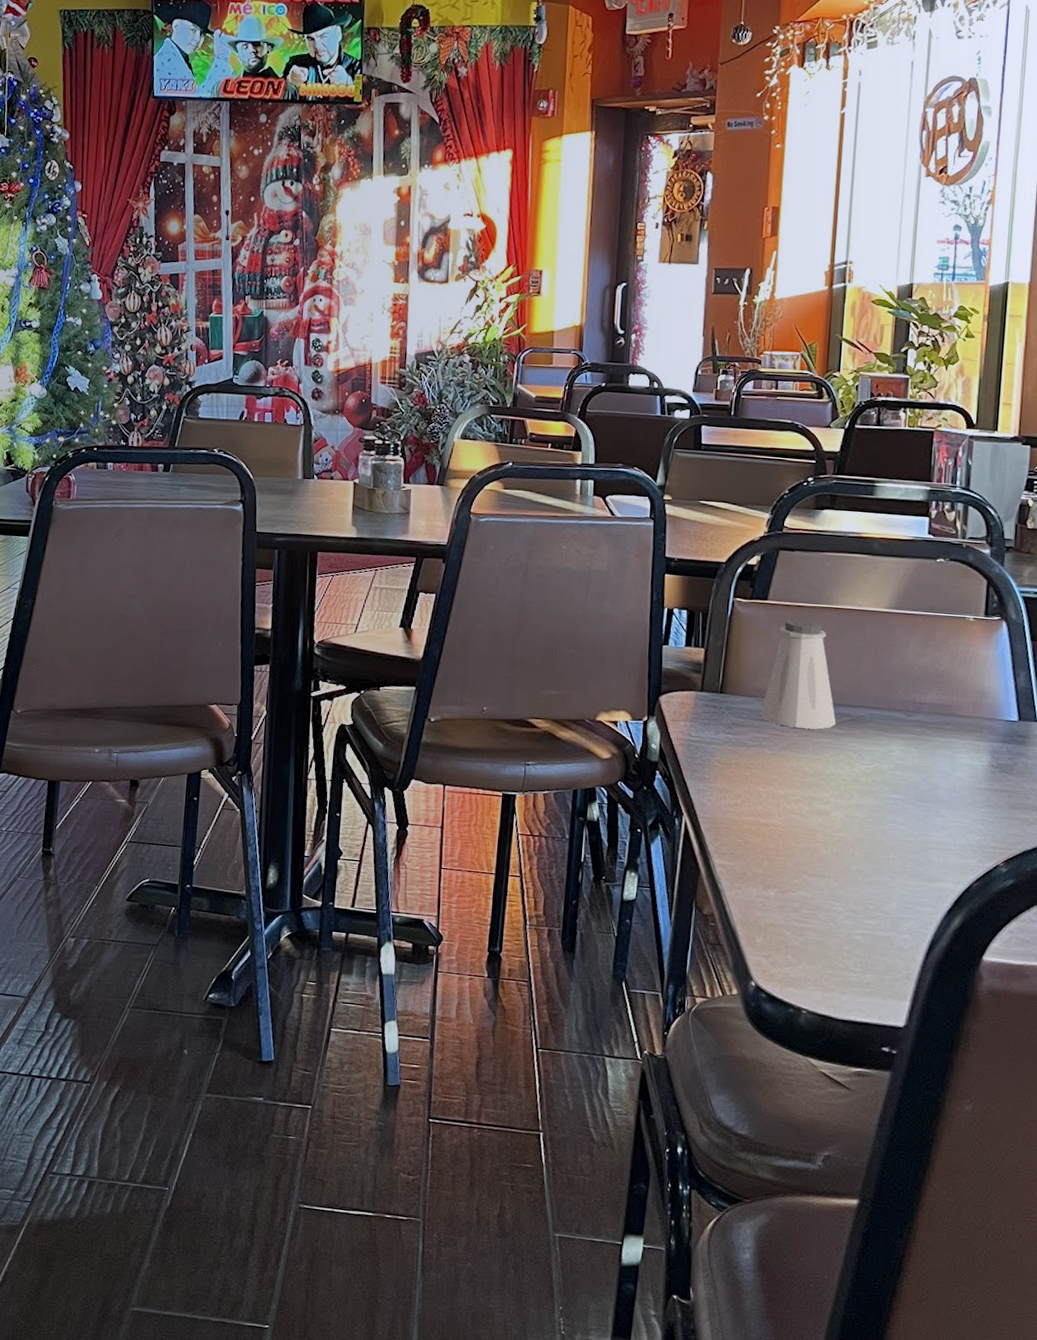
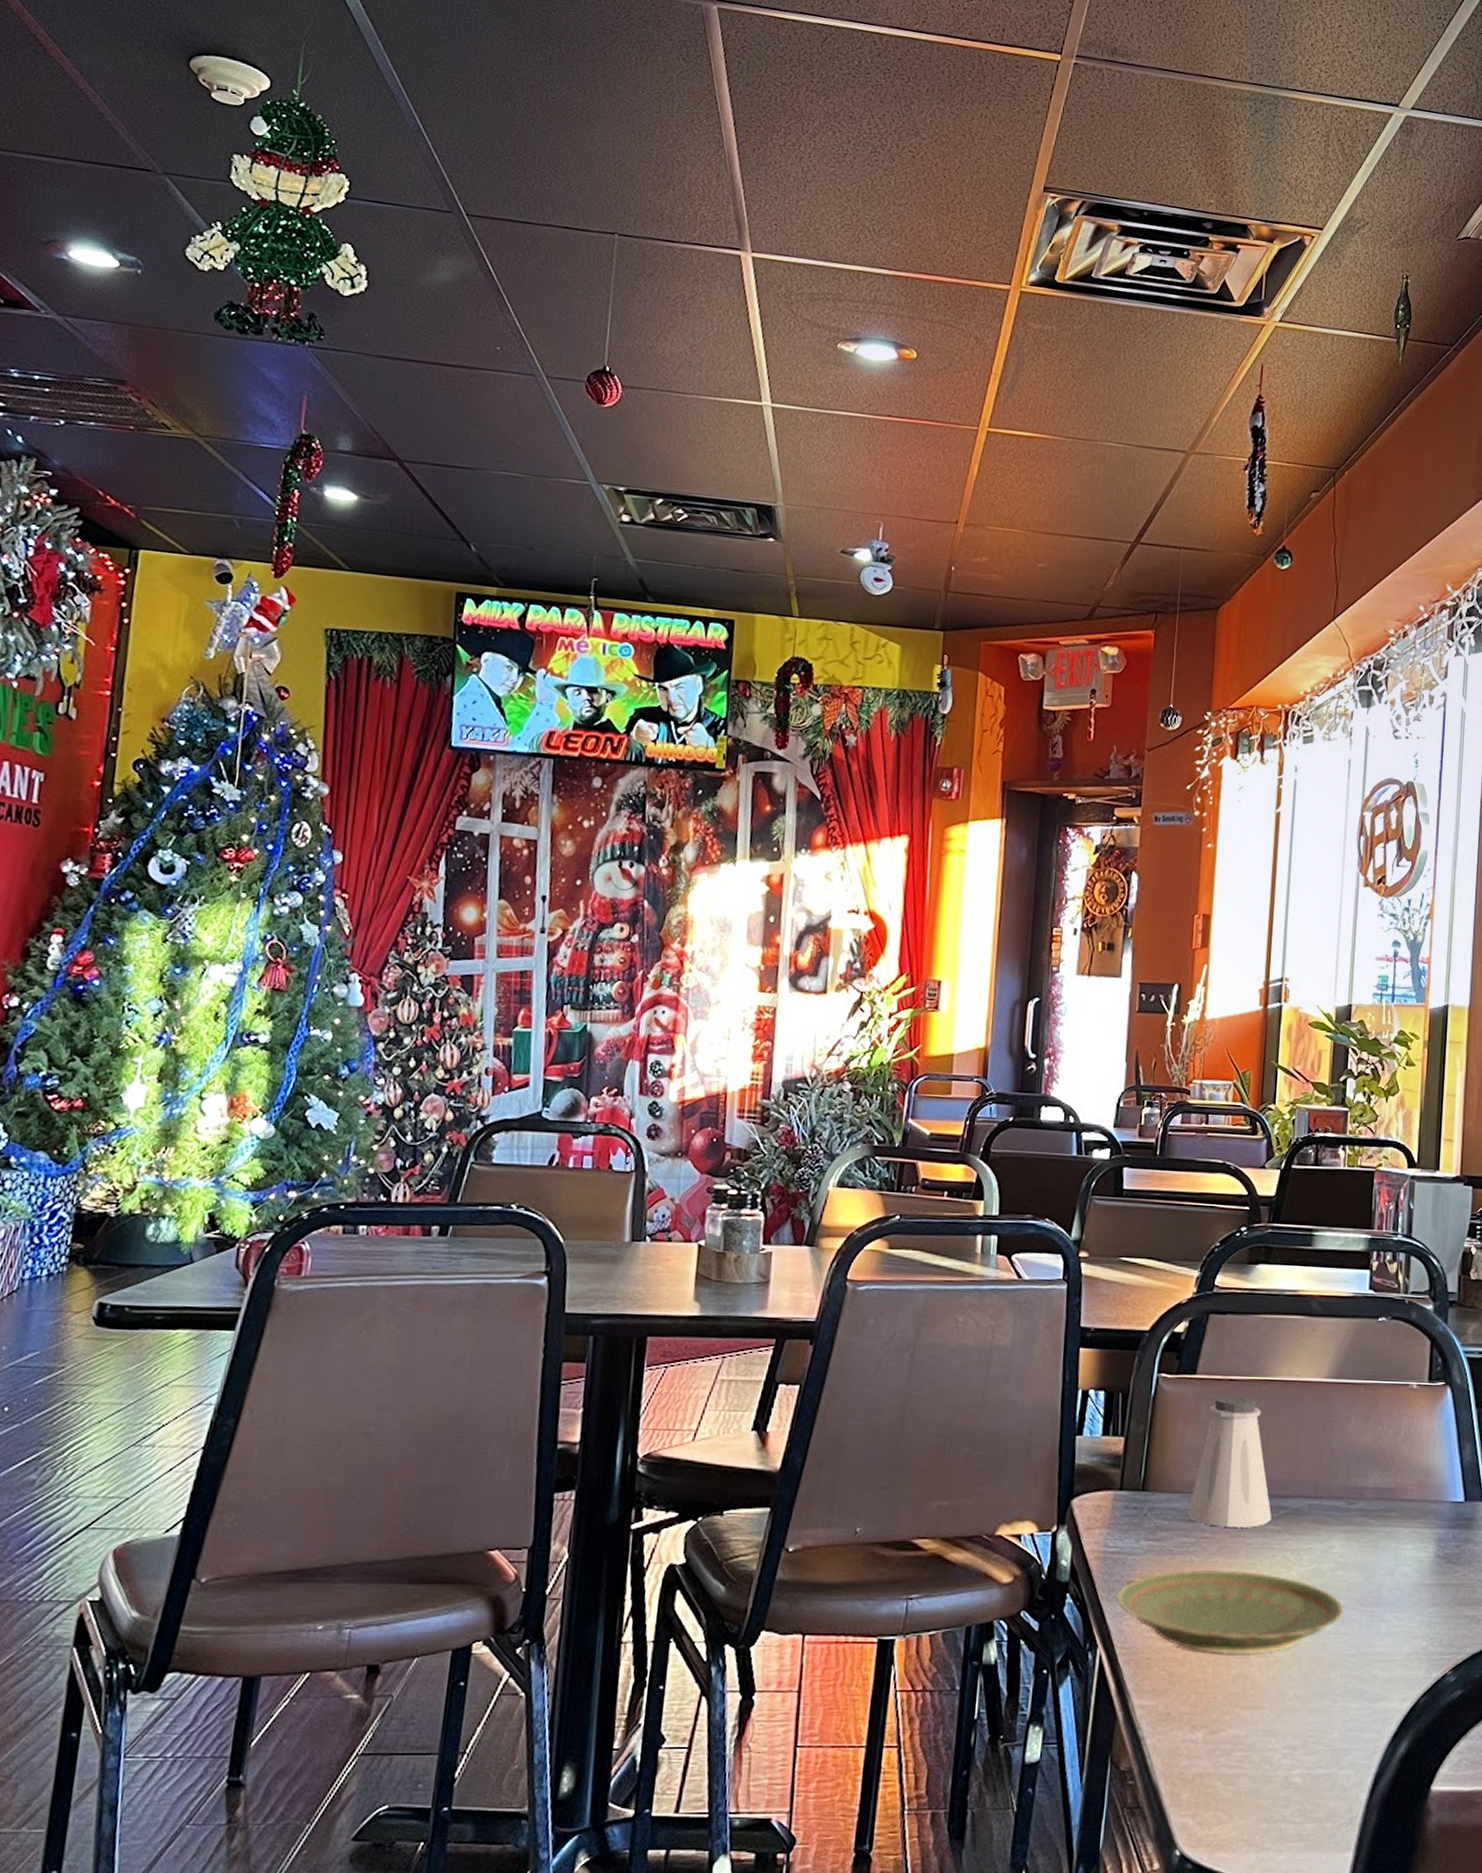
plate: none [698,760,903,834] -> present [1116,1569,1344,1655]

